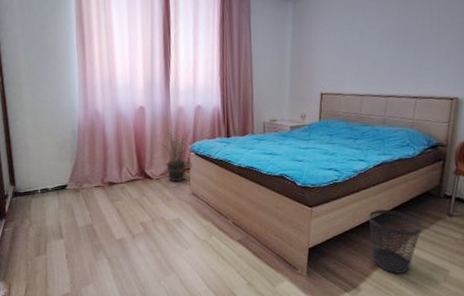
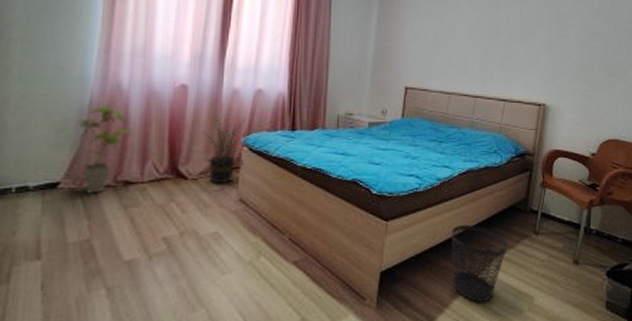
house plant: none [72,127,109,192] -> present [76,105,132,194]

